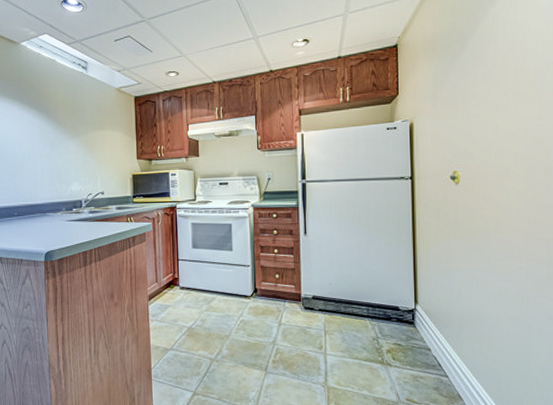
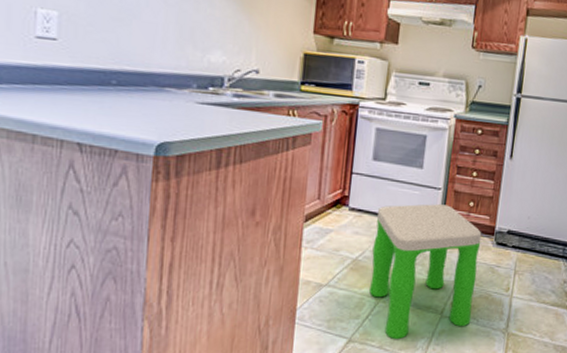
stool: none [202,279,292,393] -> present [369,204,482,340]

